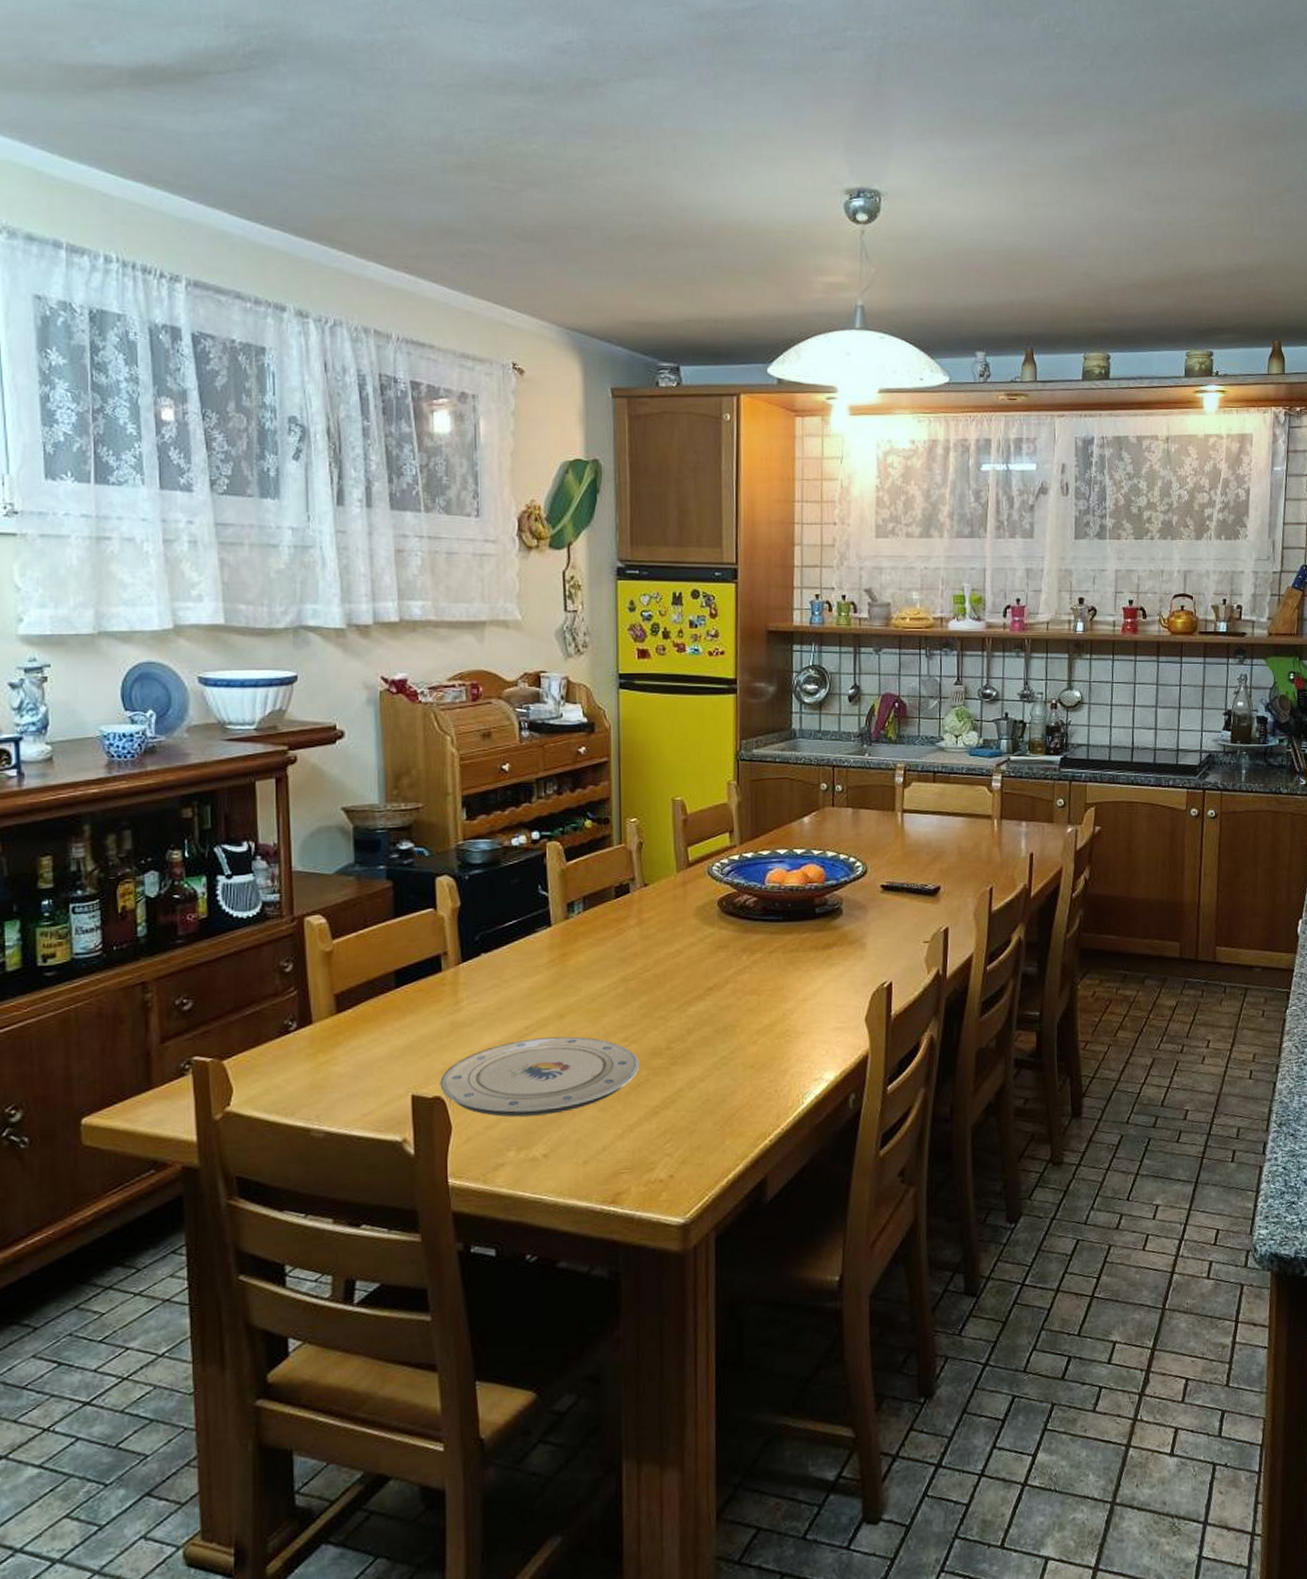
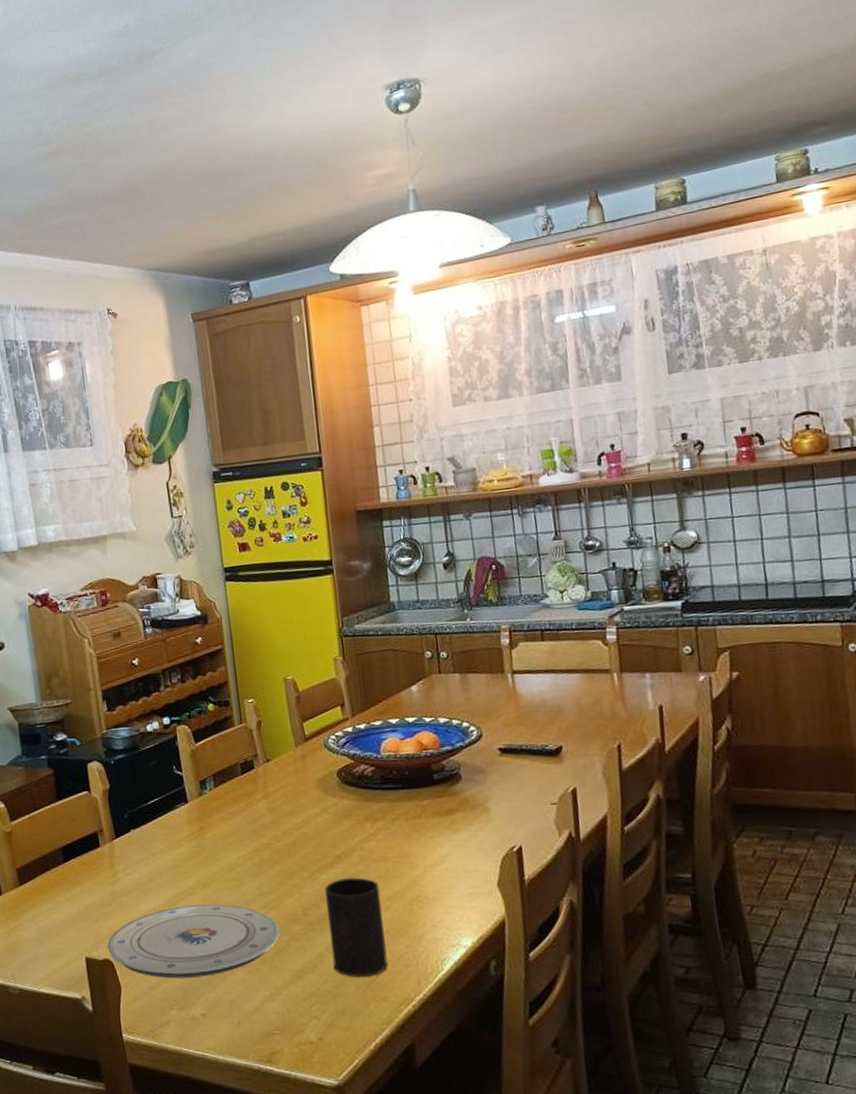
cup: none [692,1010,750,1113] -> present [325,877,388,978]

